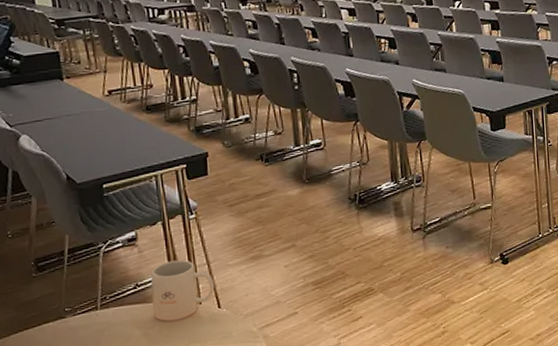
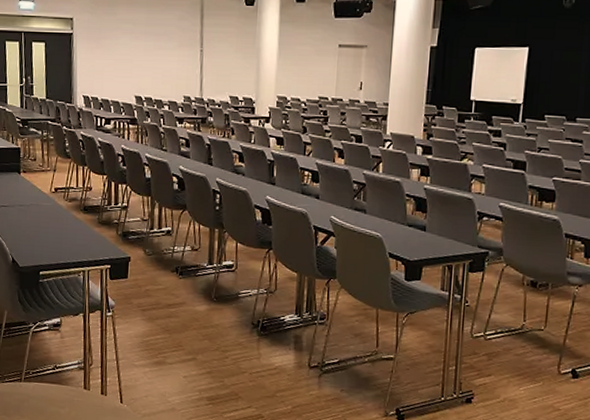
mug: present [150,259,215,322] -> none [66,350,120,406]

